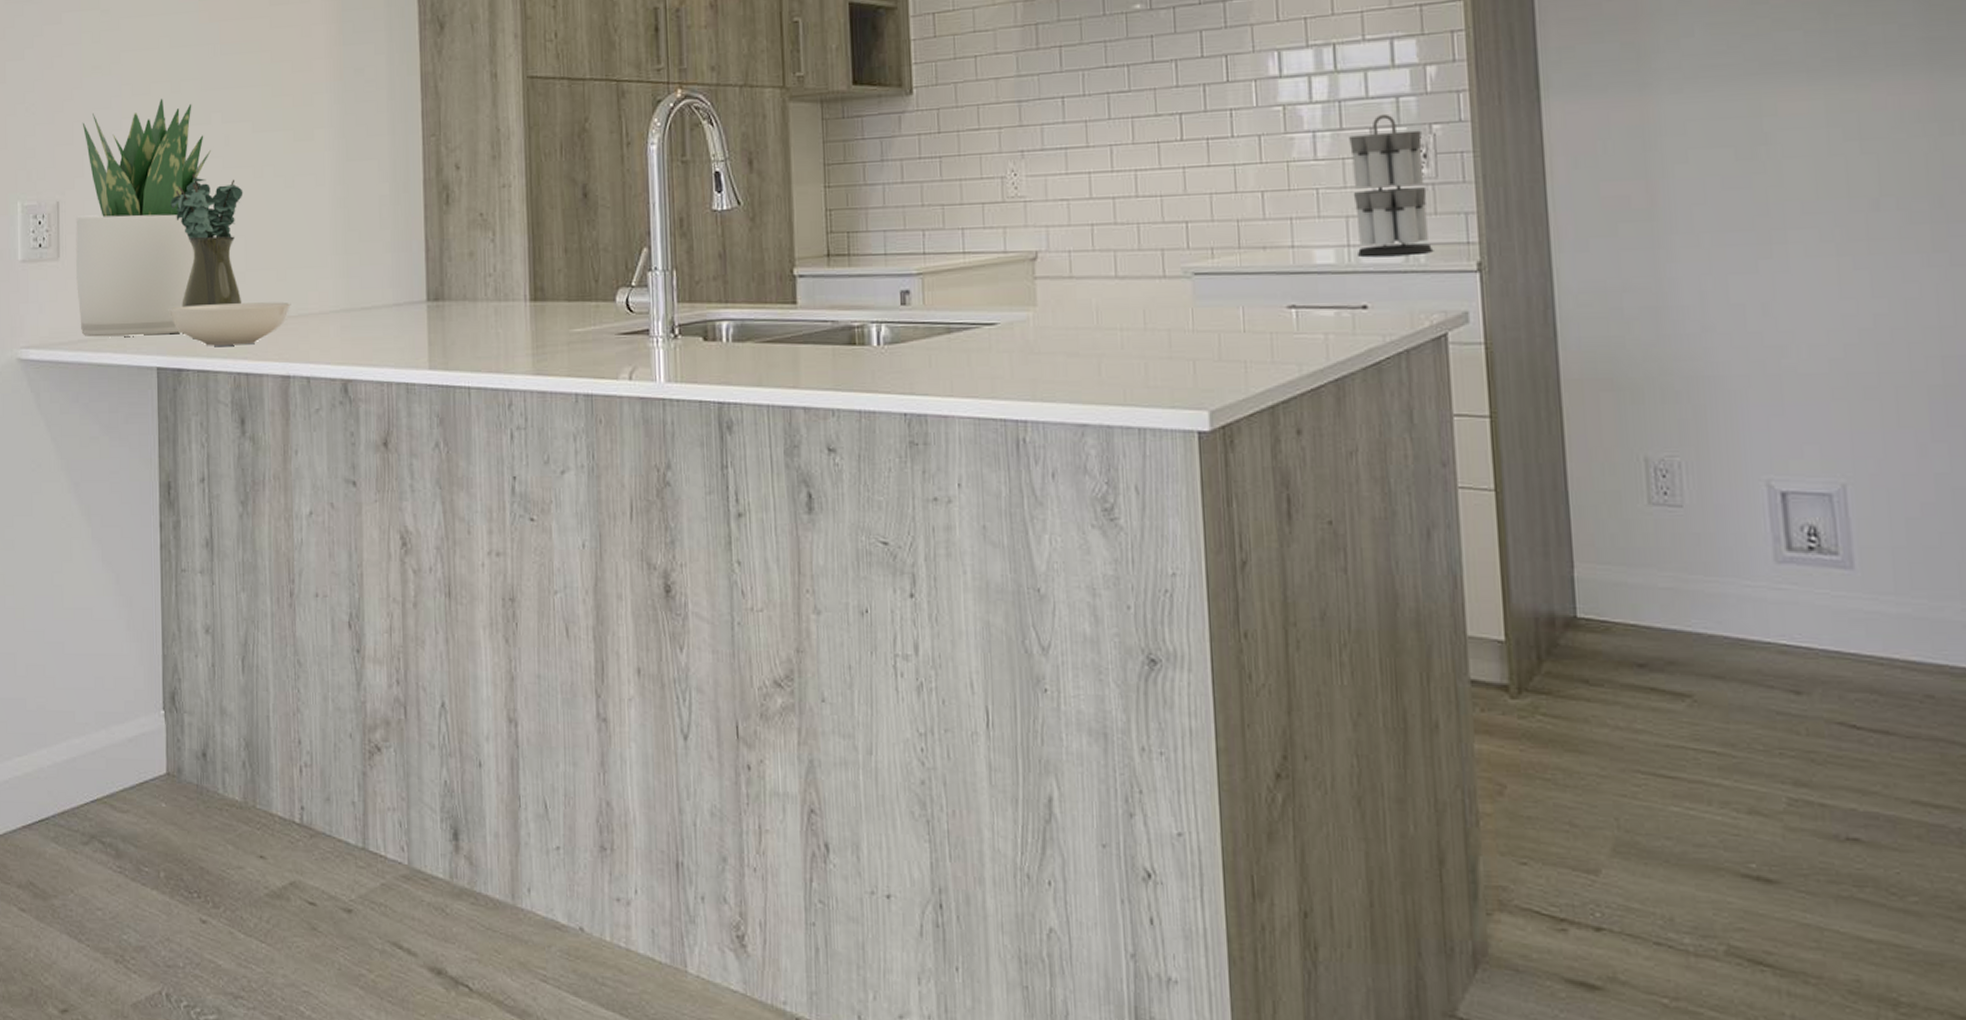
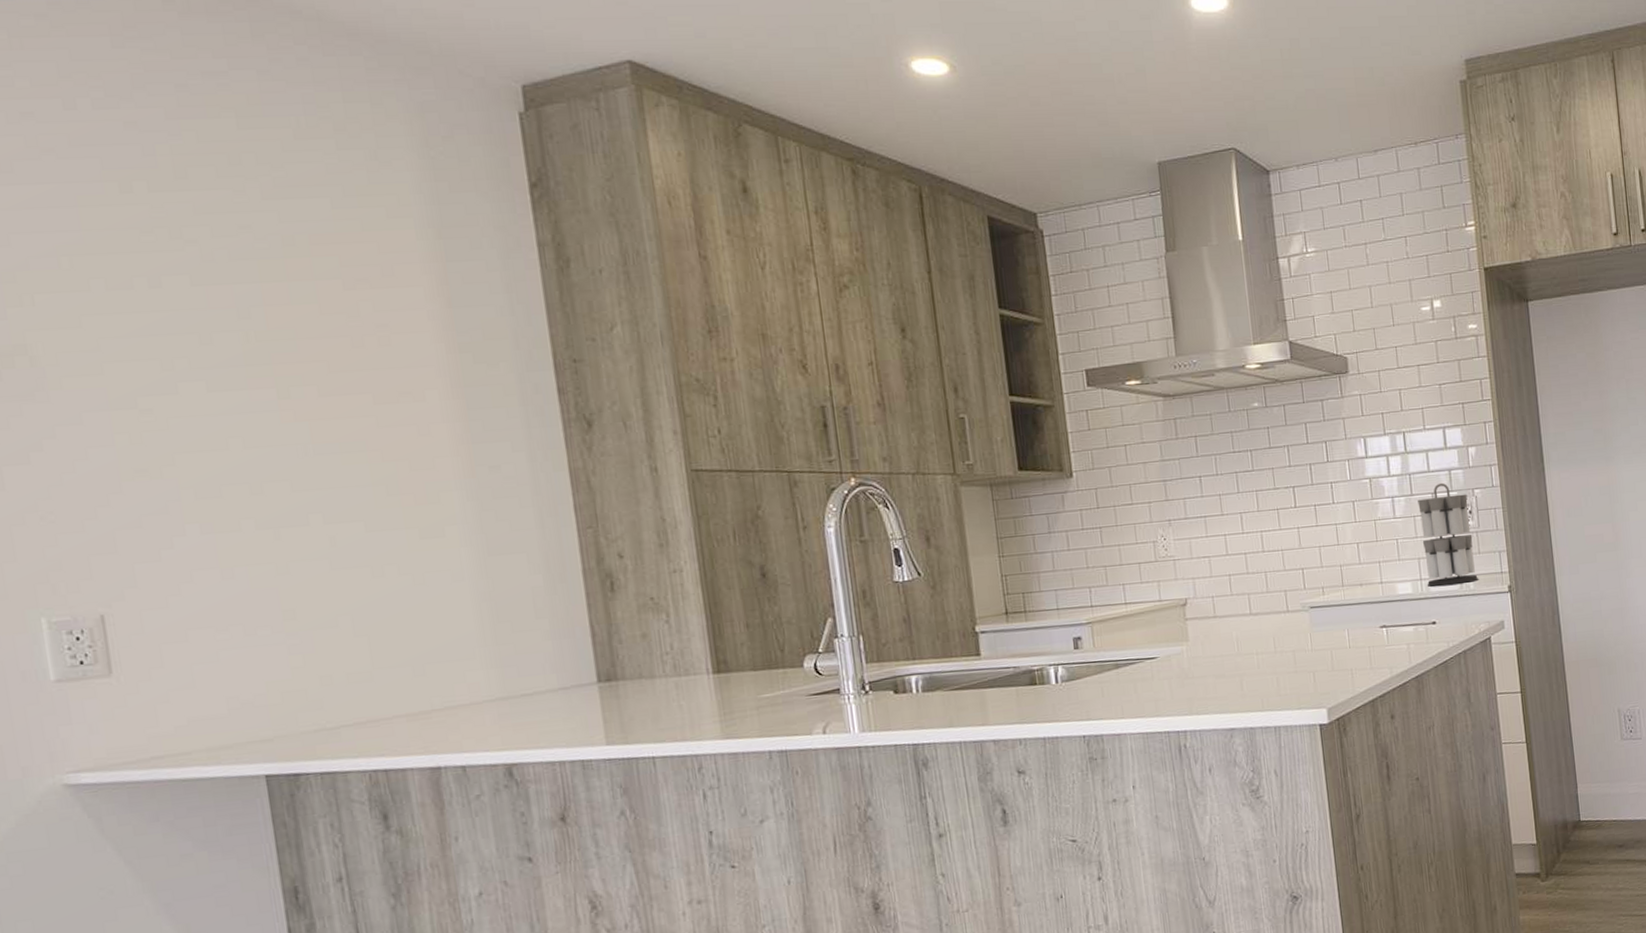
planter: present [75,98,211,337] -> none [127,501,313,753]
bowl: present [168,302,291,346] -> none [273,696,435,748]
vase: present [171,174,243,307] -> none [263,577,372,712]

